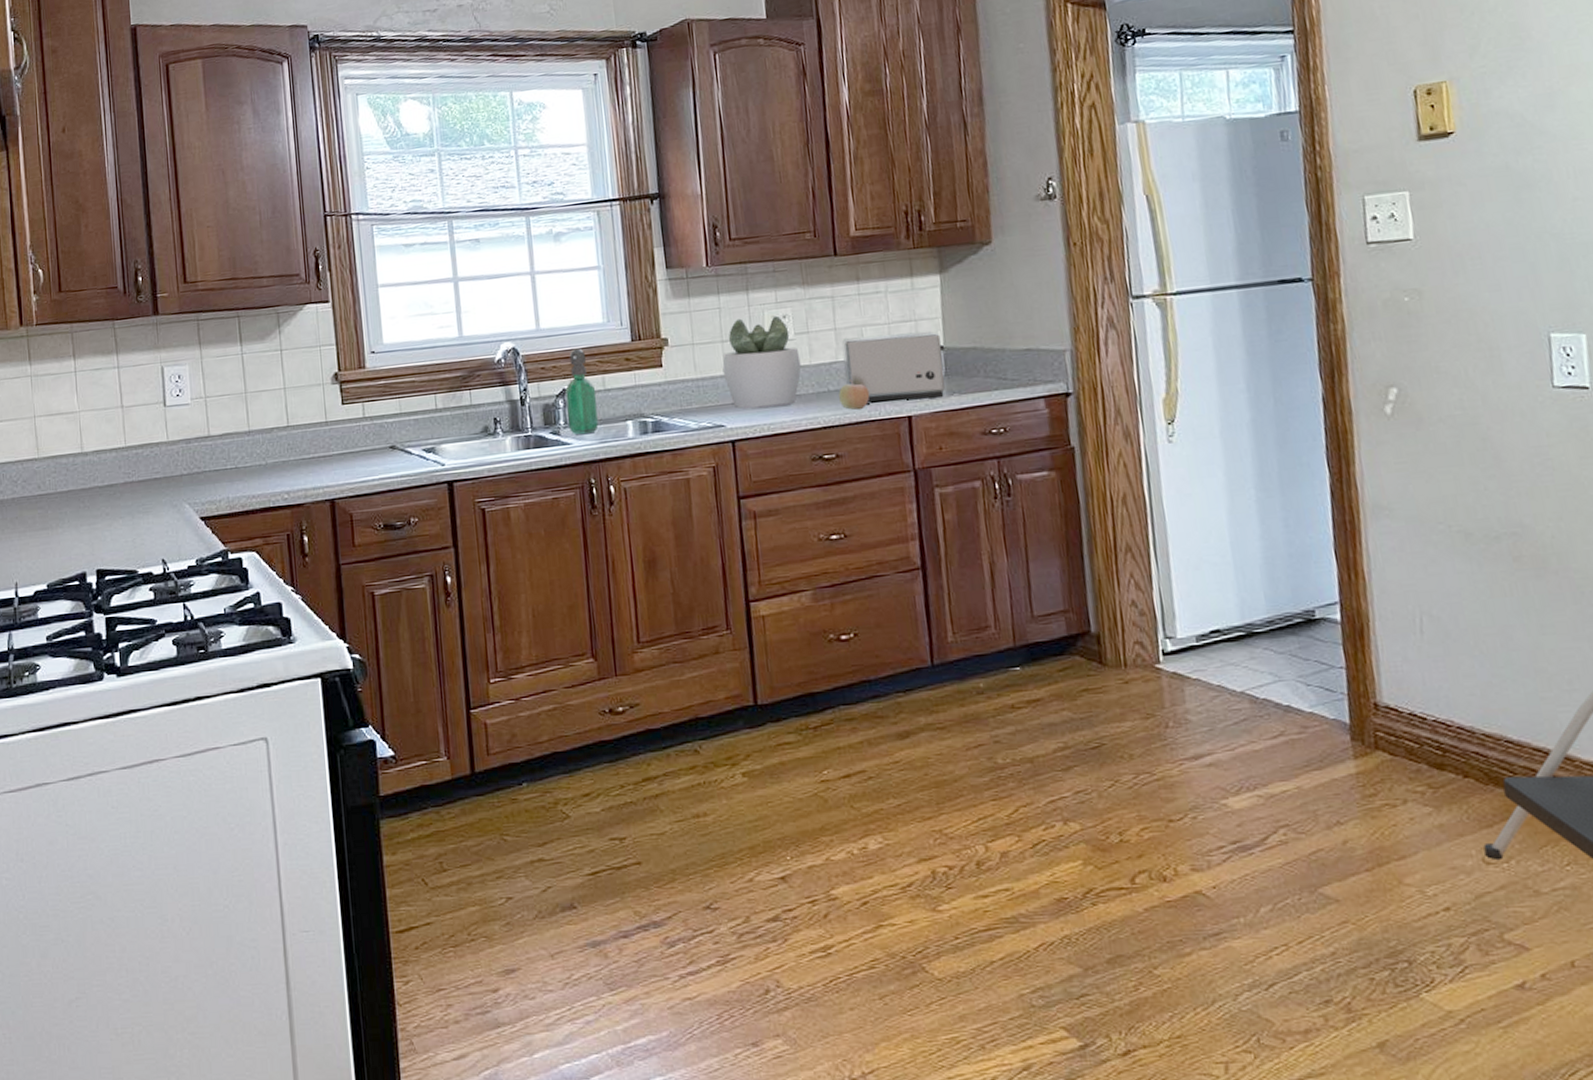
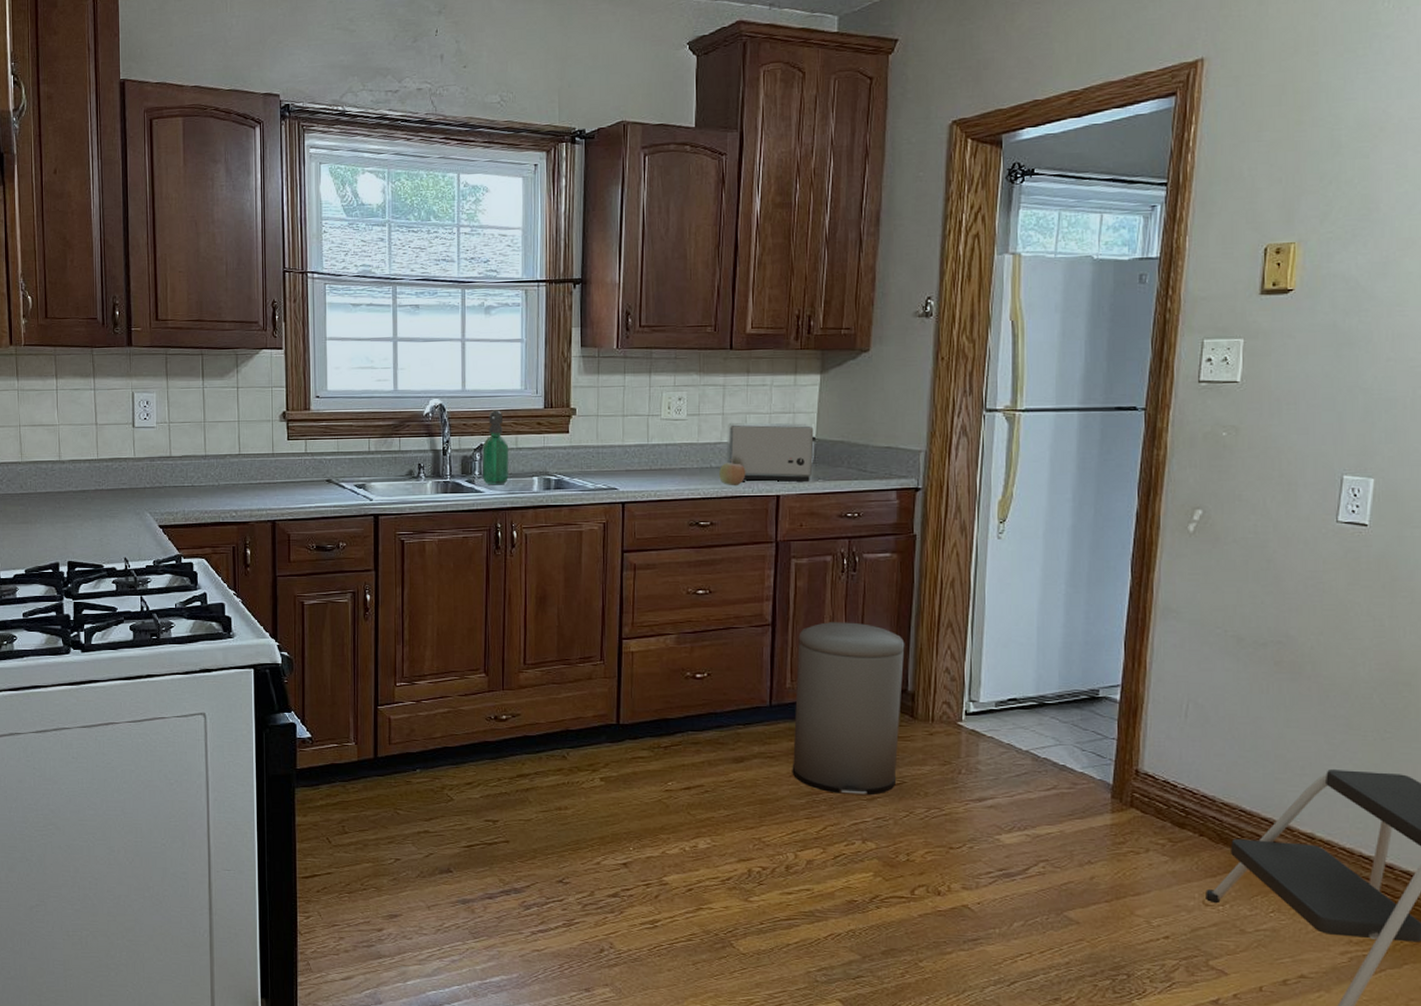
succulent plant: present [722,315,802,410] -> none [621,397,690,477]
pedal bin: none [954,556,1093,767] -> present [792,622,905,796]

